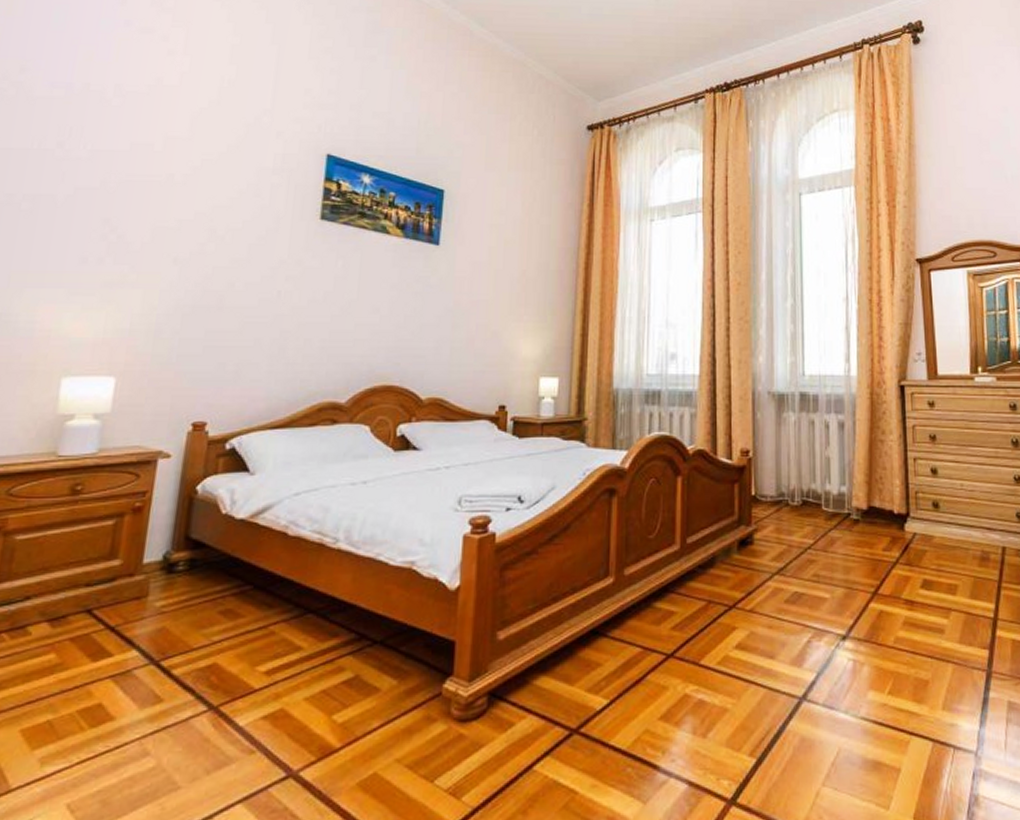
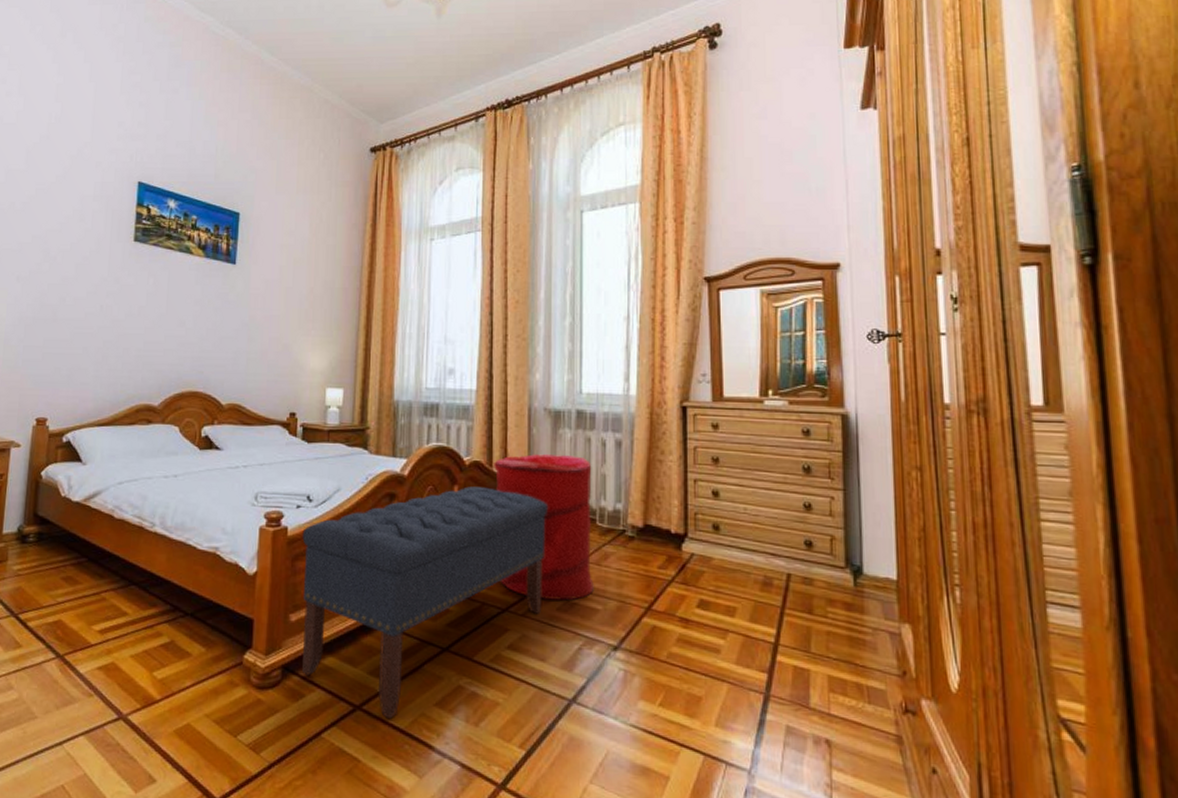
bench: none [510,477,773,740] -> present [301,486,548,719]
laundry hamper: none [718,438,821,592] -> present [494,453,594,601]

